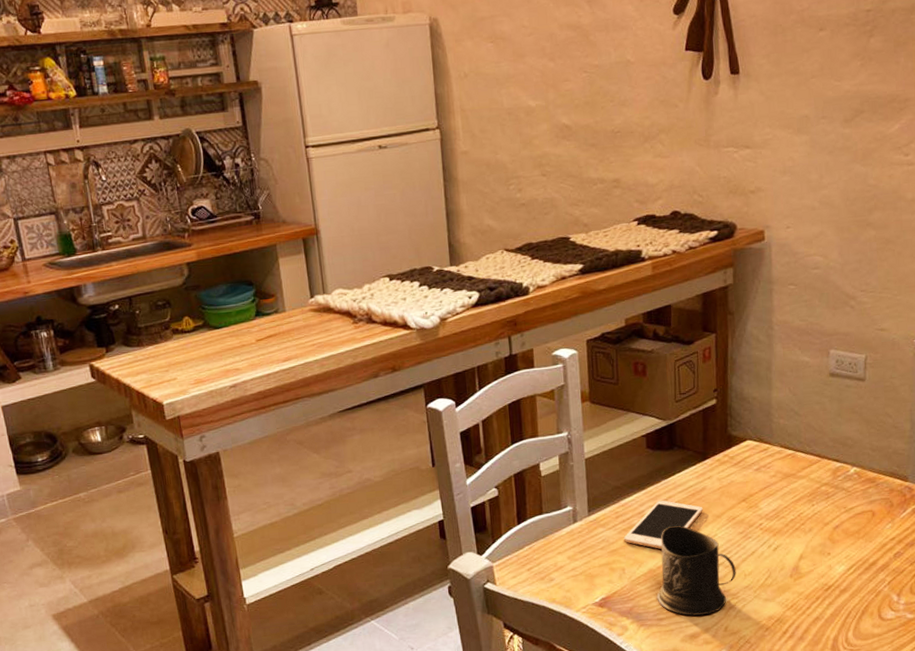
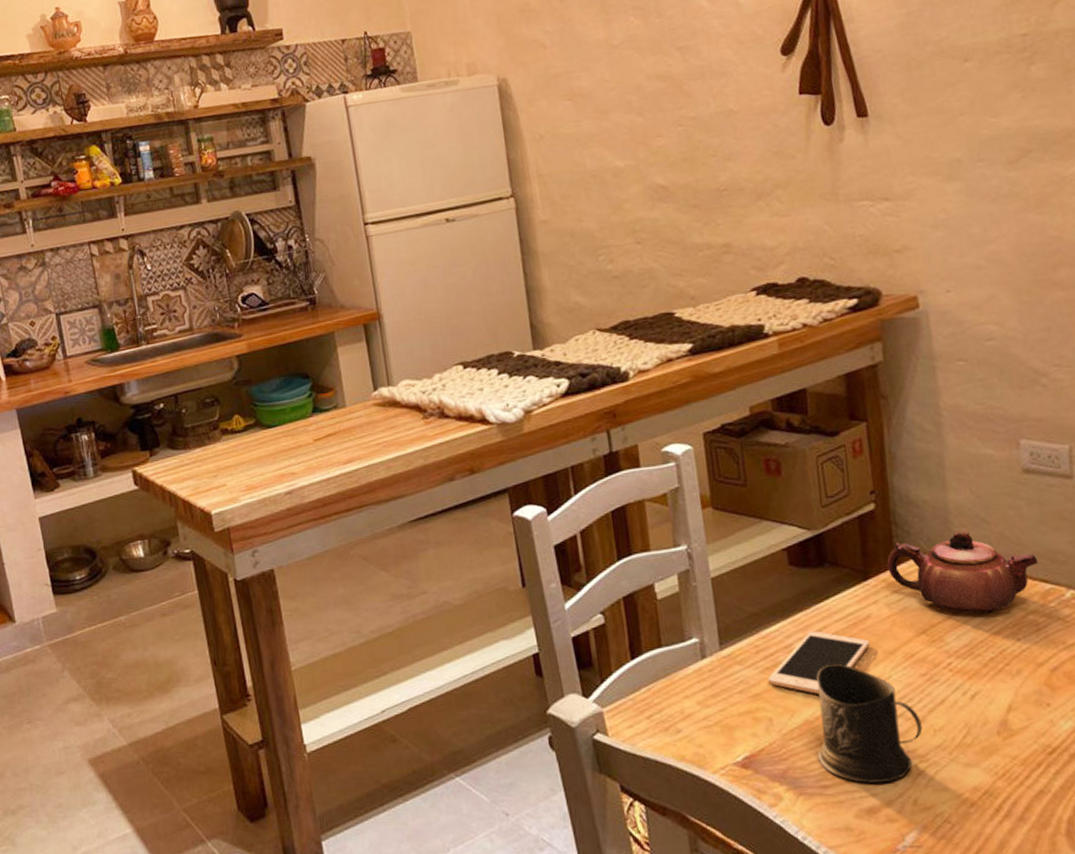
teapot: none [721,421,833,486] -> present [886,530,1039,615]

